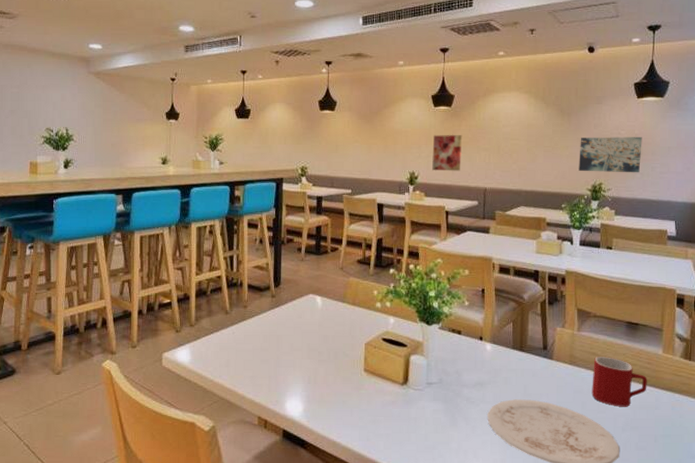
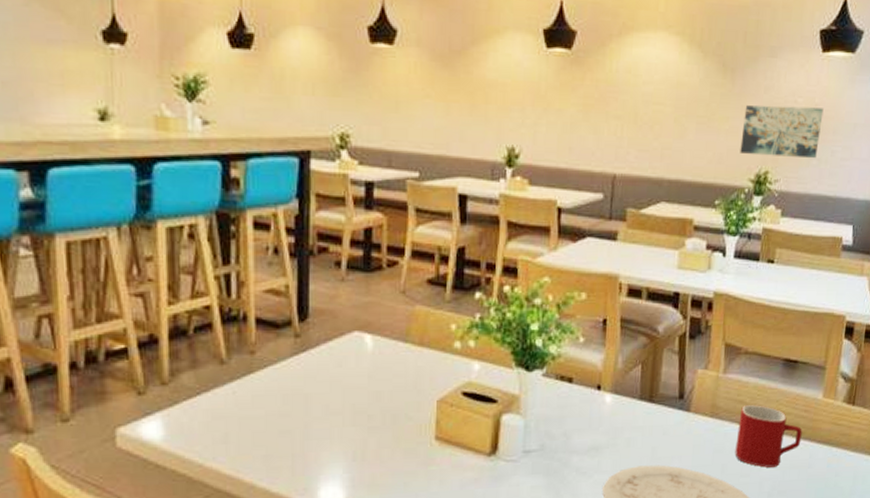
wall art: present [432,135,463,171] -> none [540,91,586,149]

